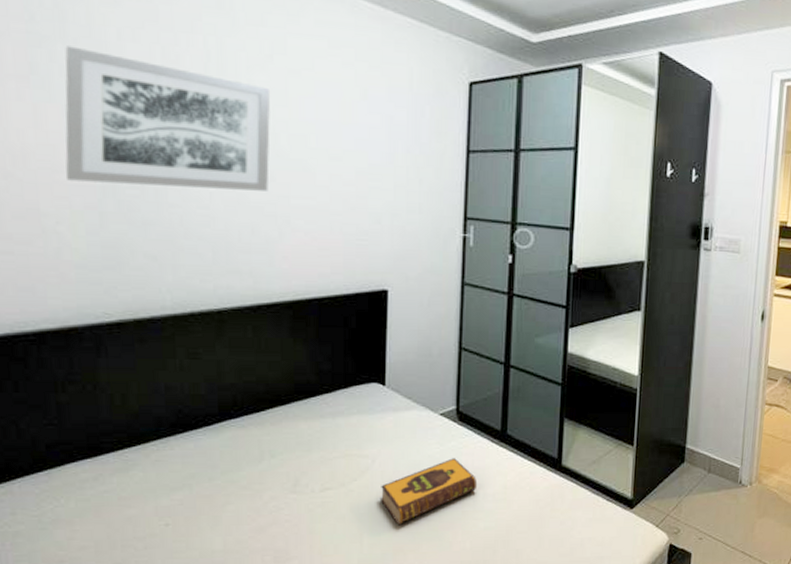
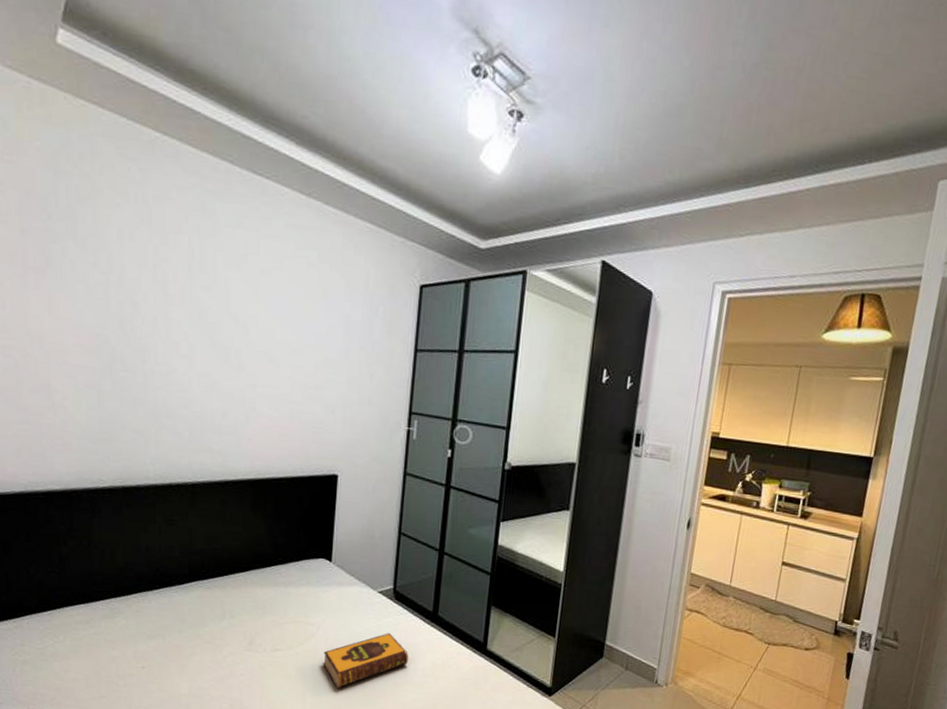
wall art: present [65,46,271,191] -> none [72,243,244,379]

